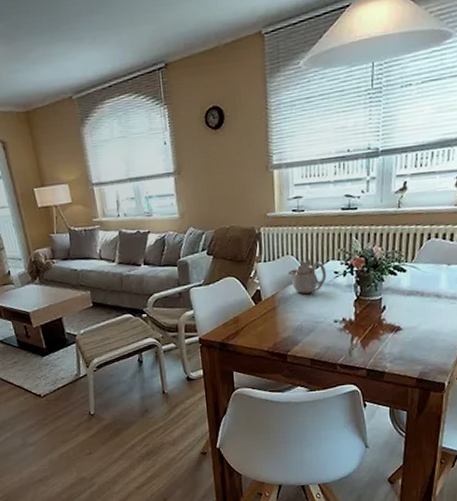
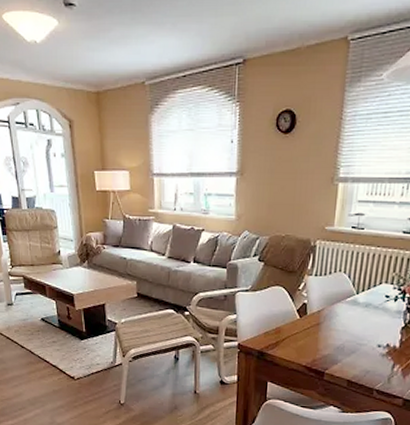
teapot: present [287,259,327,295] -> none [337,279,378,315]

